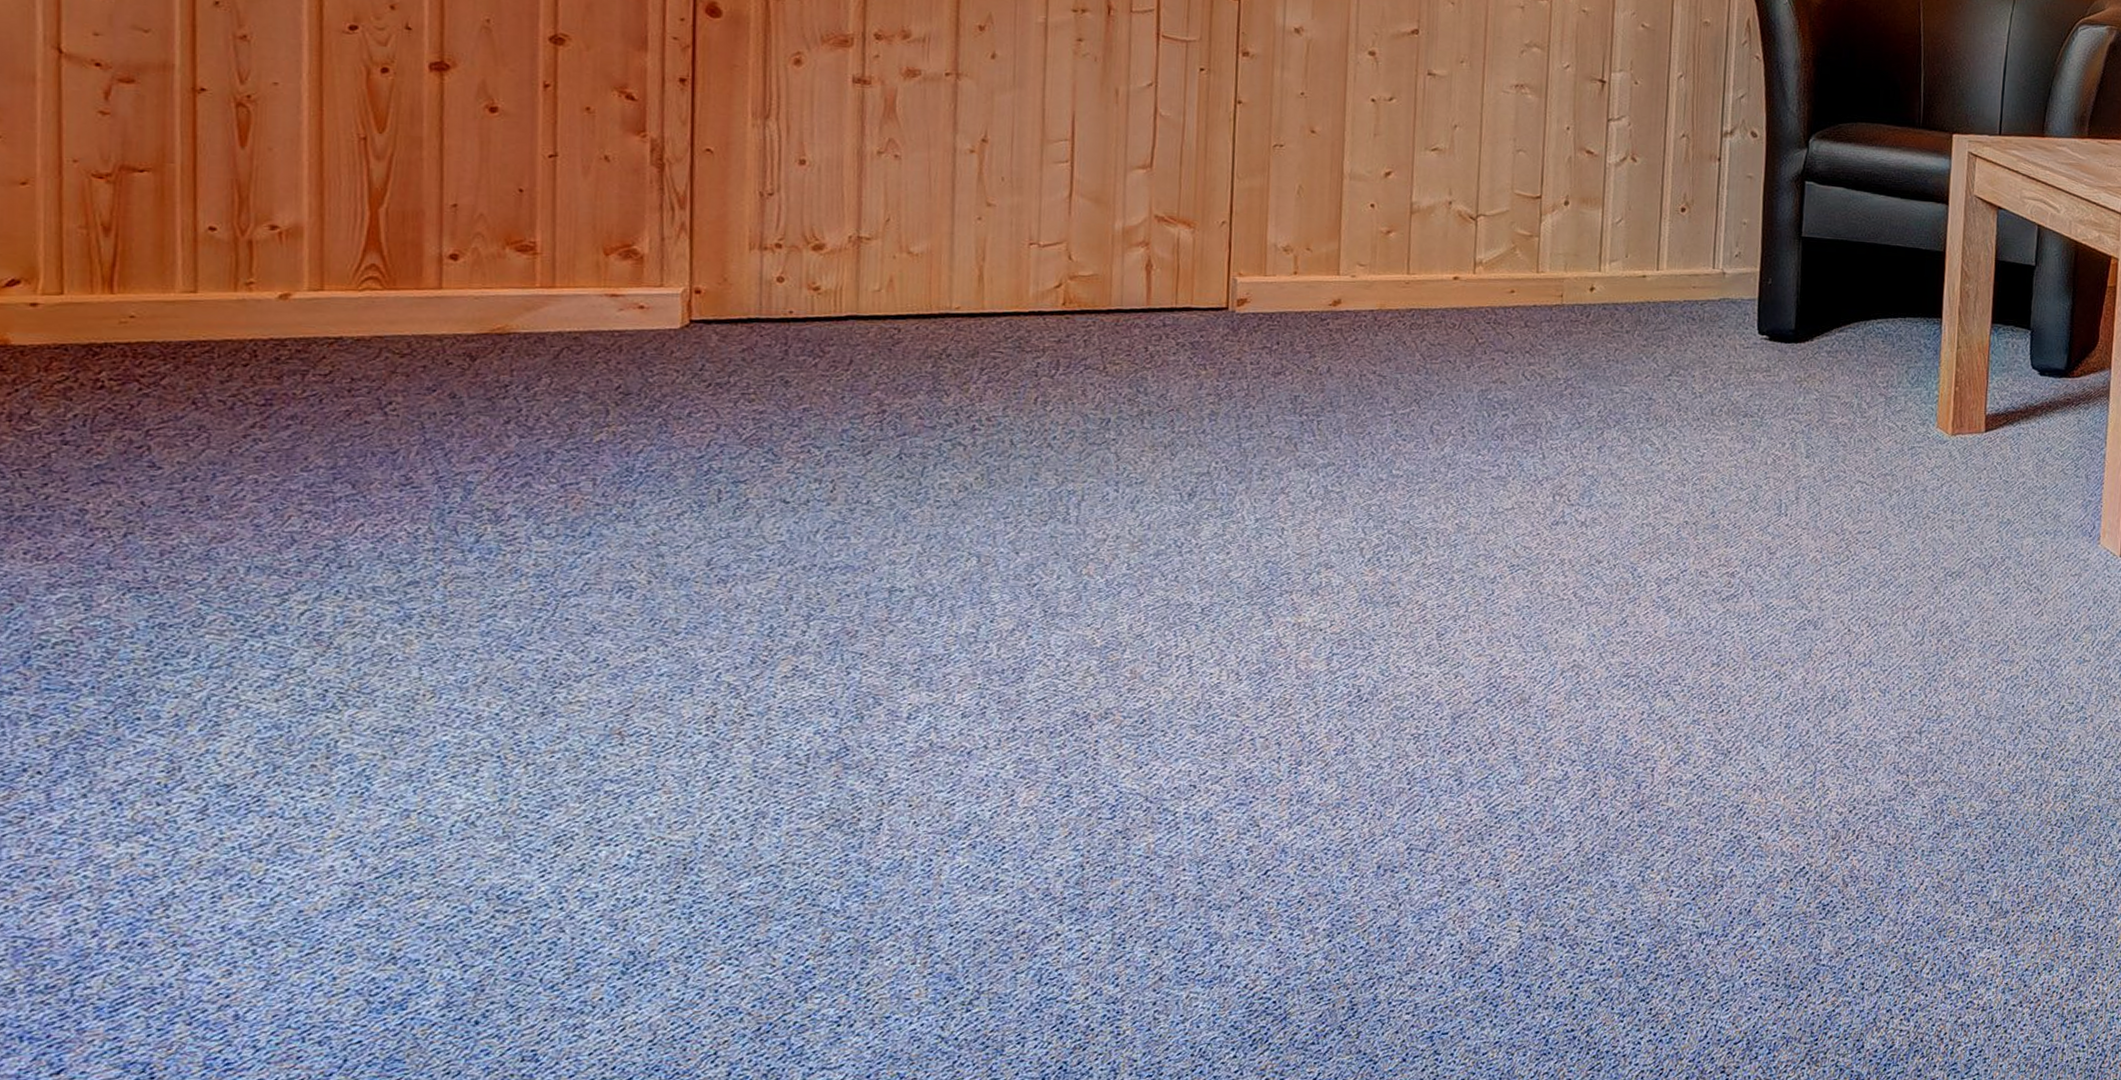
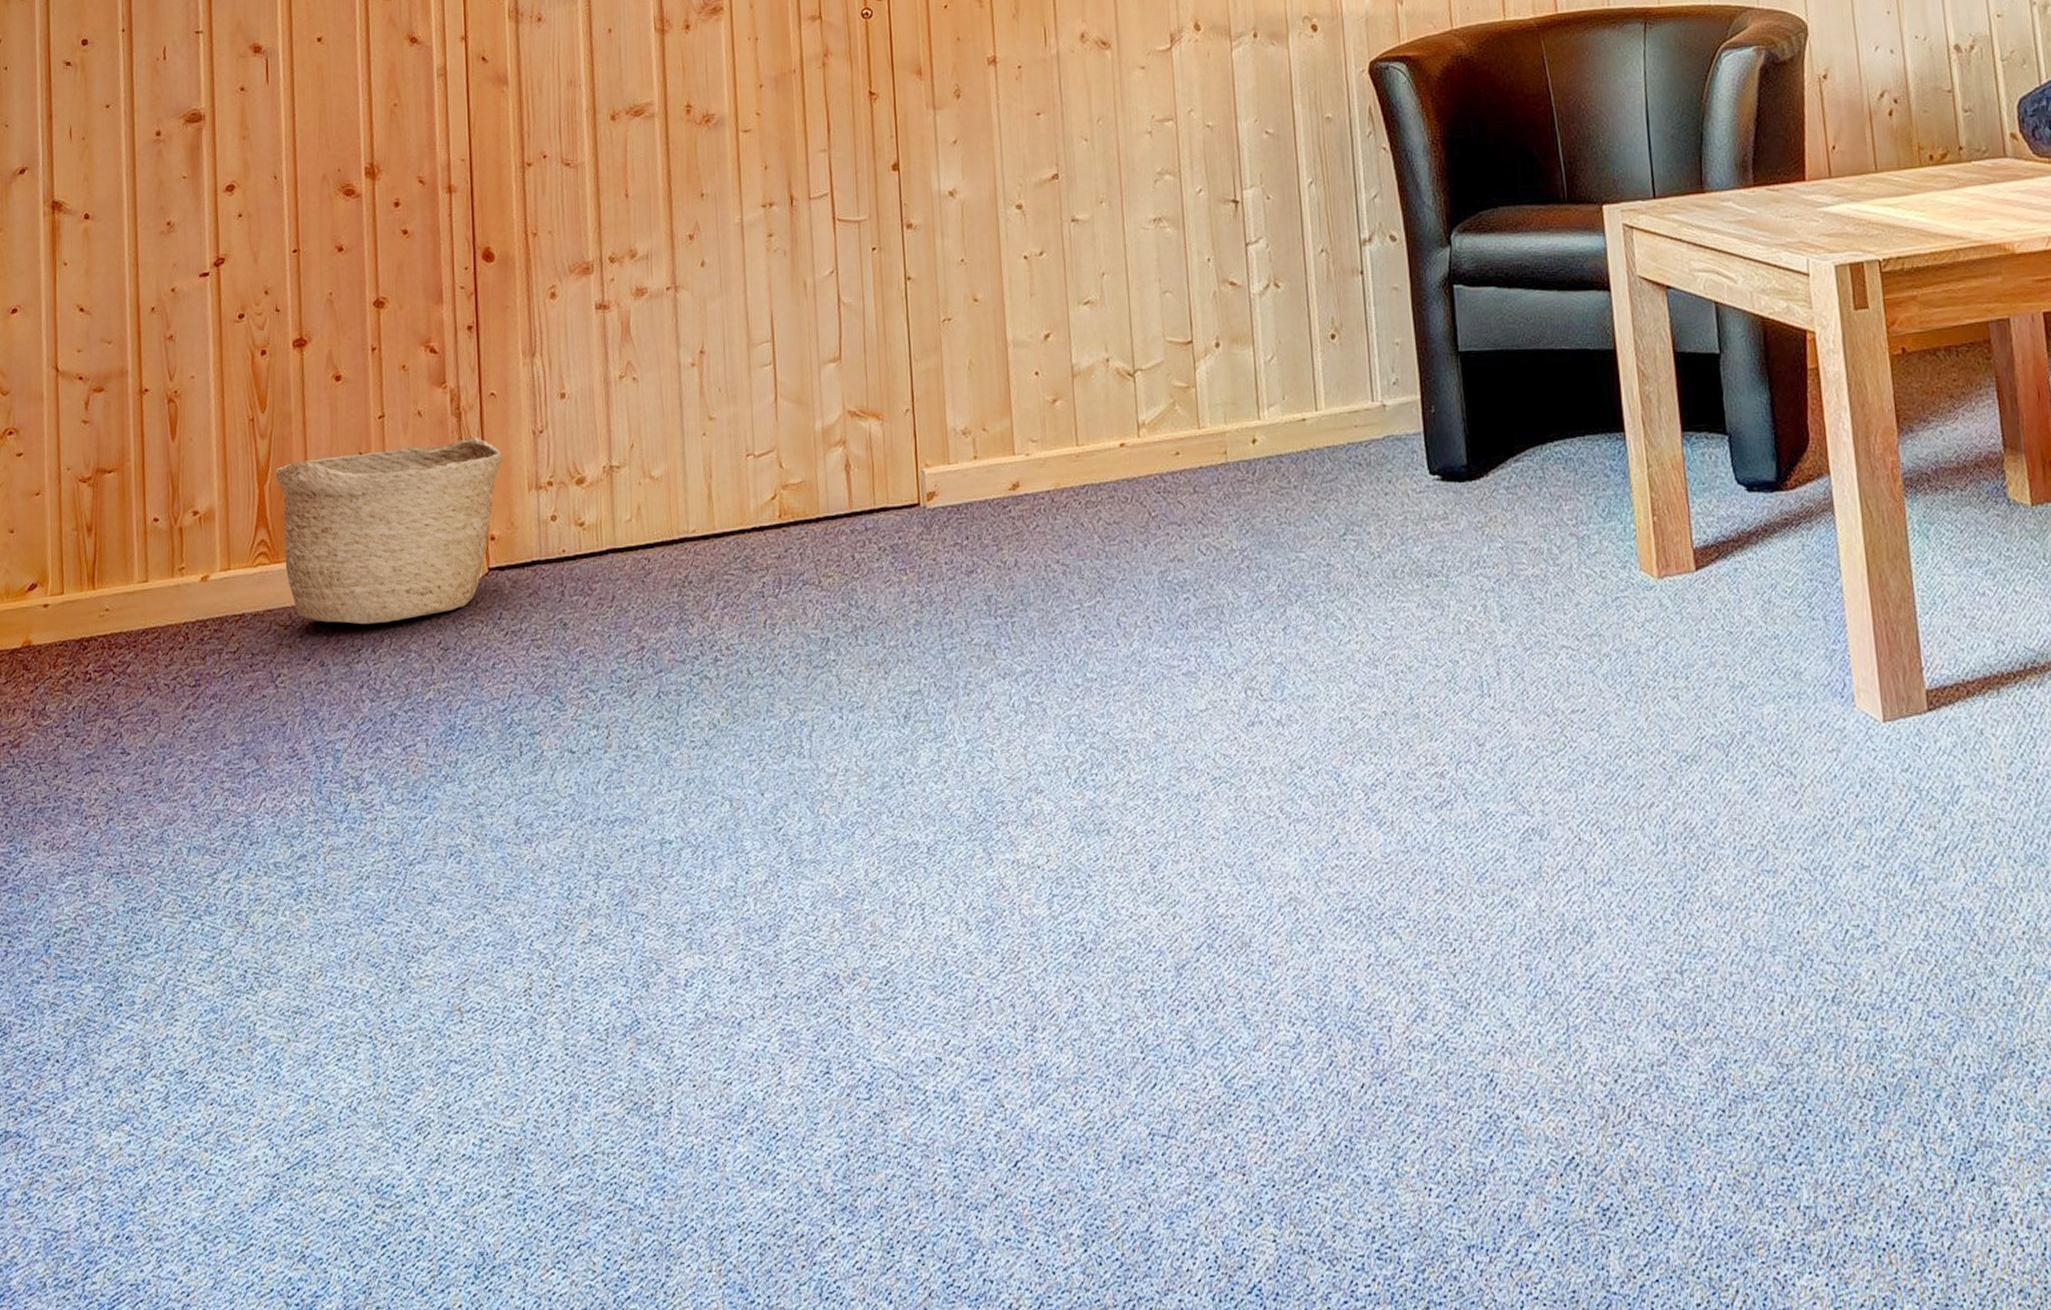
basket: none [395,188,718,362] -> present [275,437,503,625]

